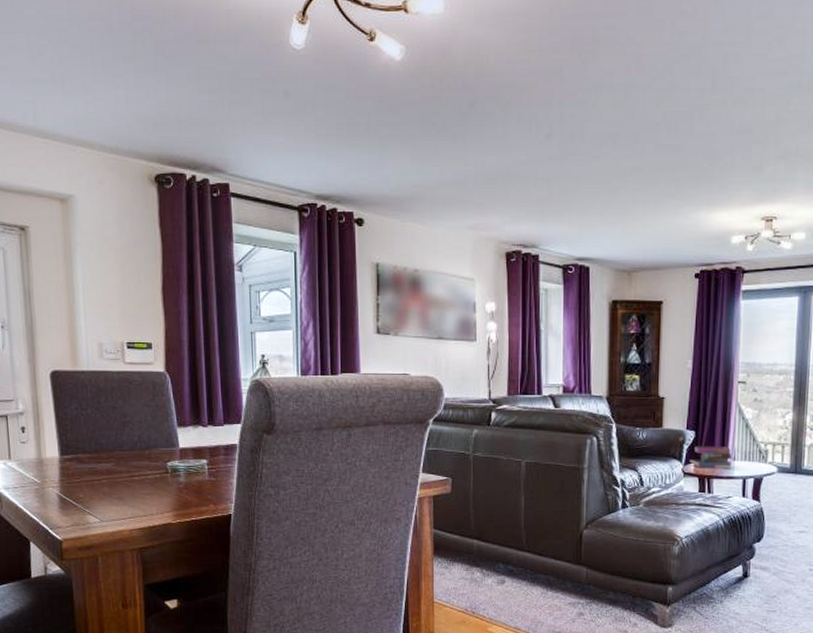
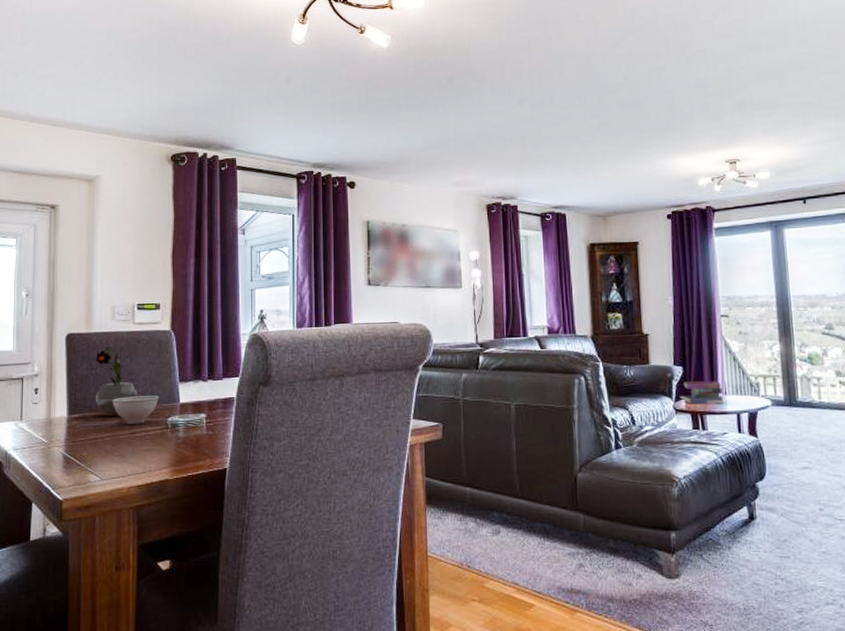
potted flower: none [85,386,134,459] -> present [95,347,138,416]
bowl: none [106,438,158,468] -> present [112,395,160,424]

